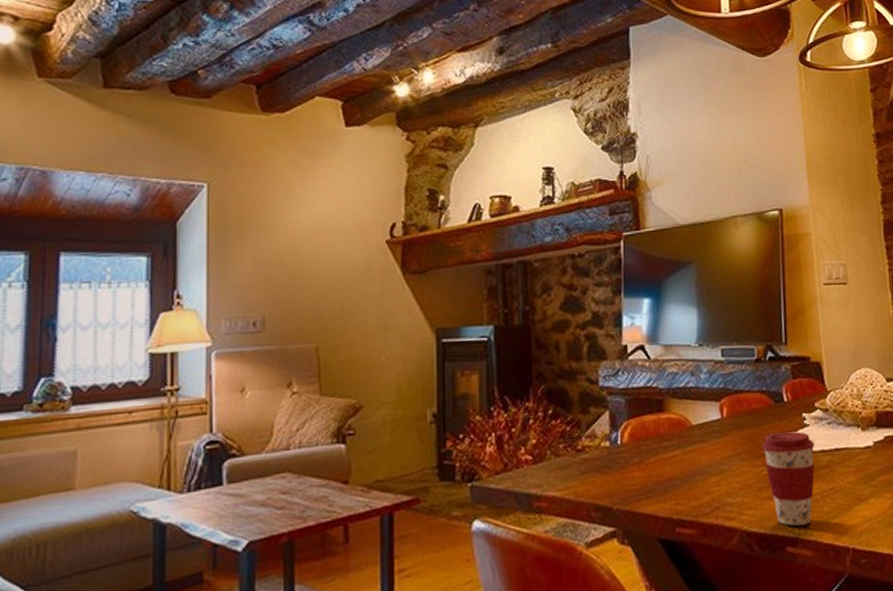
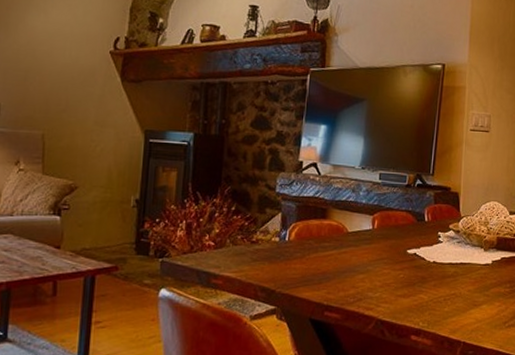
coffee cup: present [762,431,815,527] -> none [402,245,445,321]

